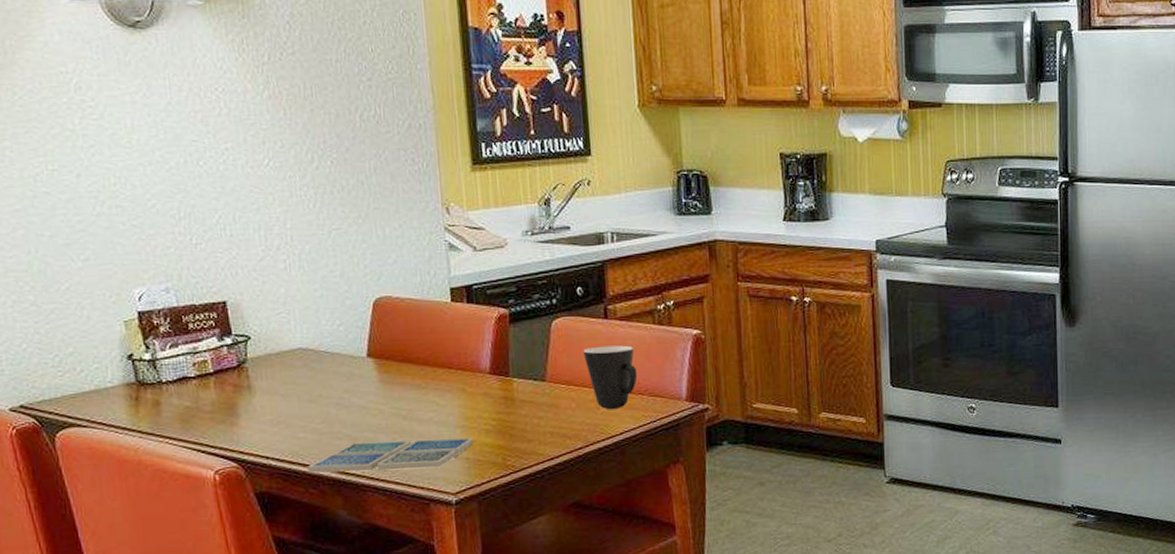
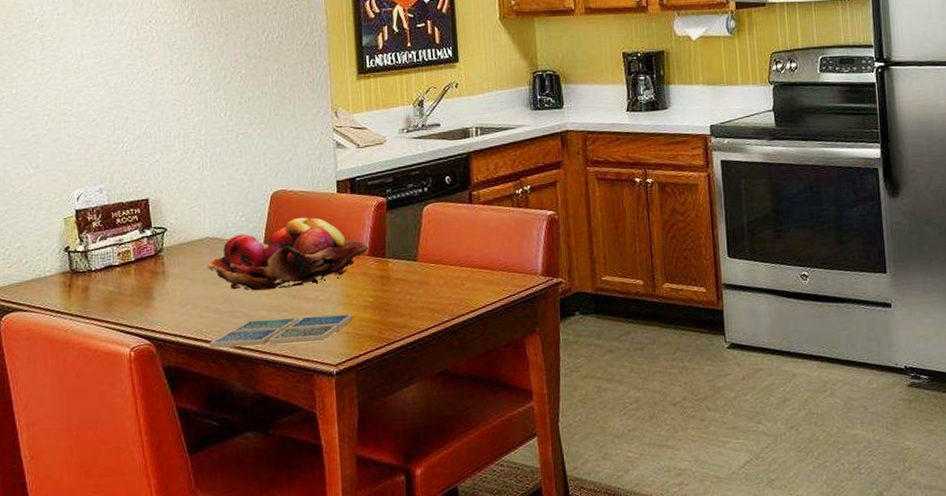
fruit basket: none [300,328,490,410] -> present [207,217,369,291]
mug: present [583,345,638,409] -> none [450,227,498,285]

